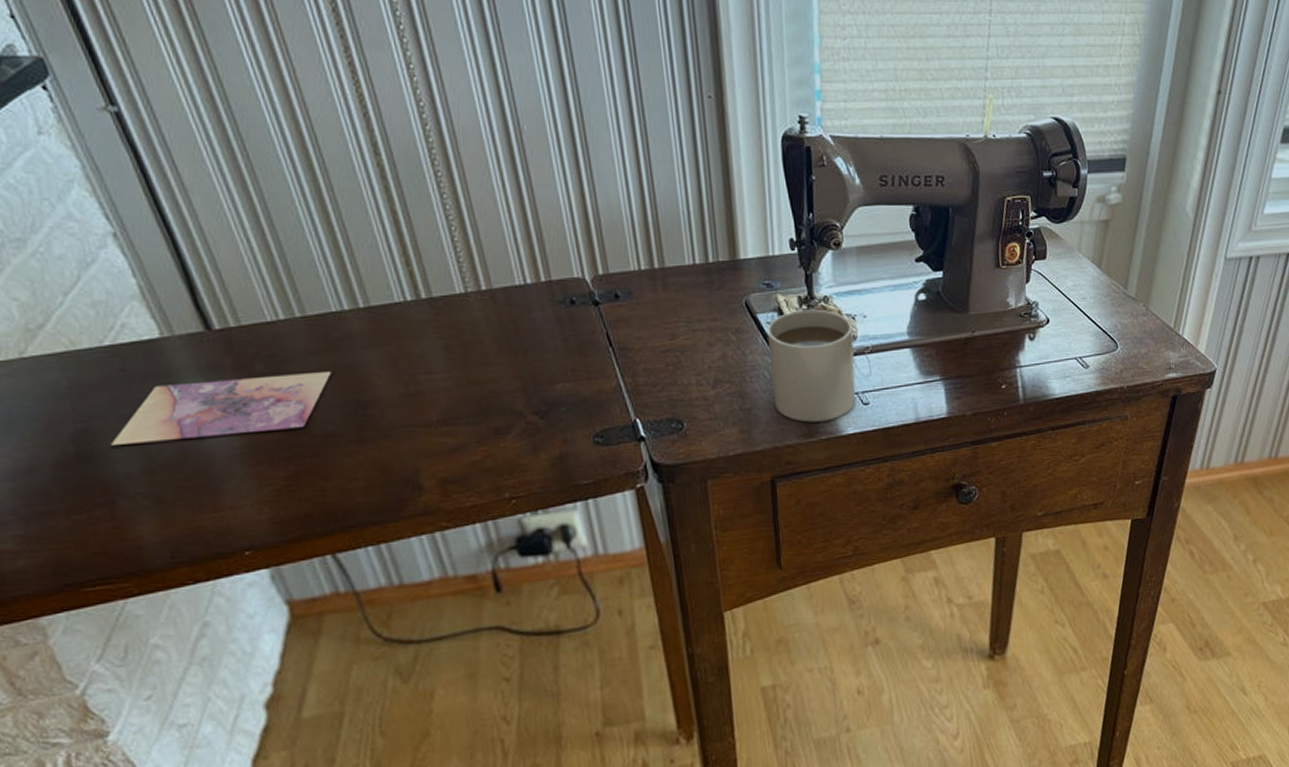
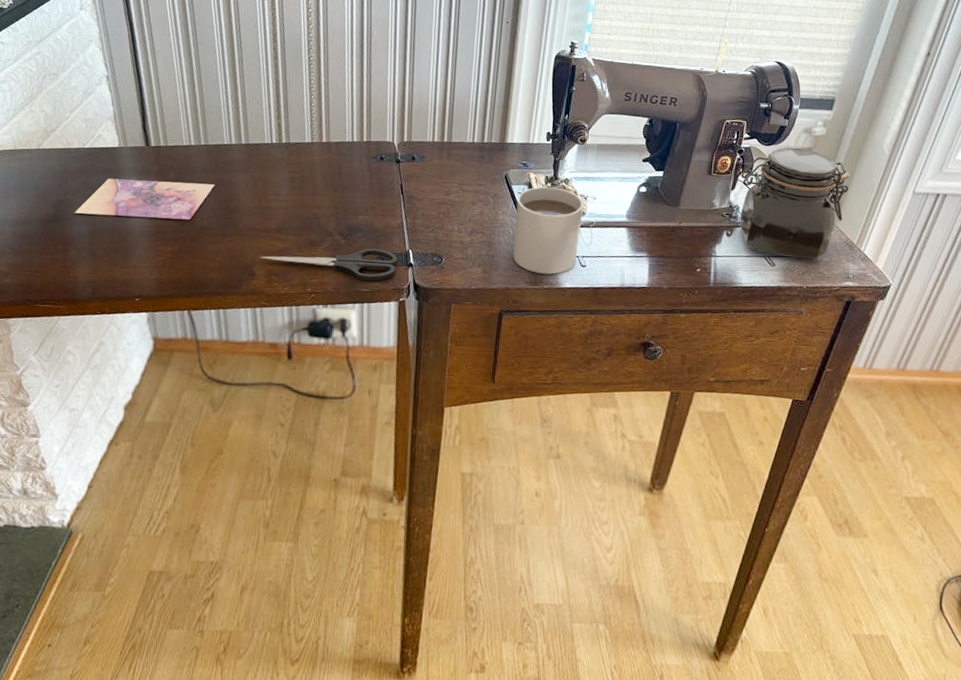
scissors: none [424,424,624,470] -> present [260,248,398,281]
jar: none [1034,221,1157,355] -> present [740,147,850,259]

